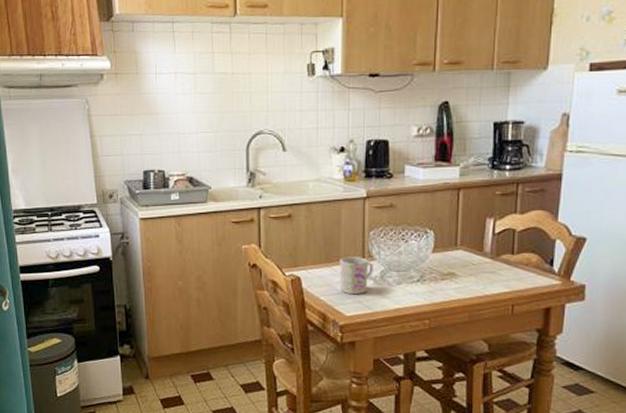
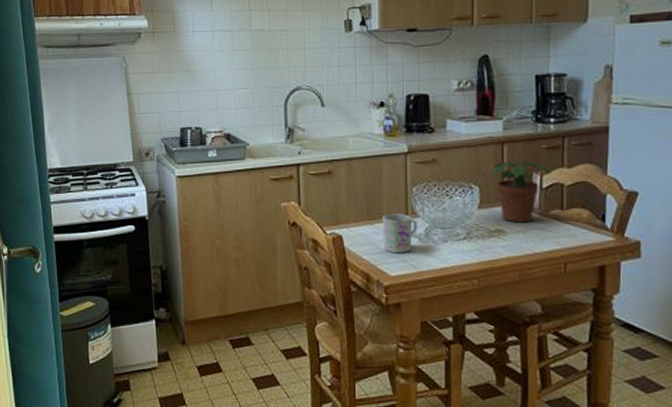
potted plant: none [446,206,504,267] -> present [491,160,551,223]

